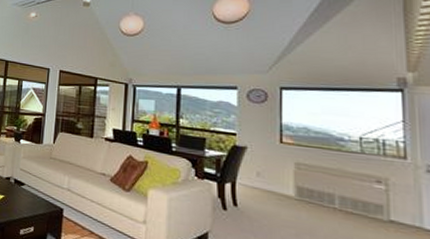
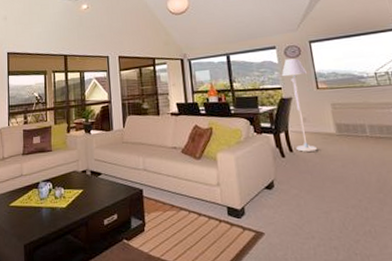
floor lamp: none [240,103,272,212] -> present [282,58,317,152]

